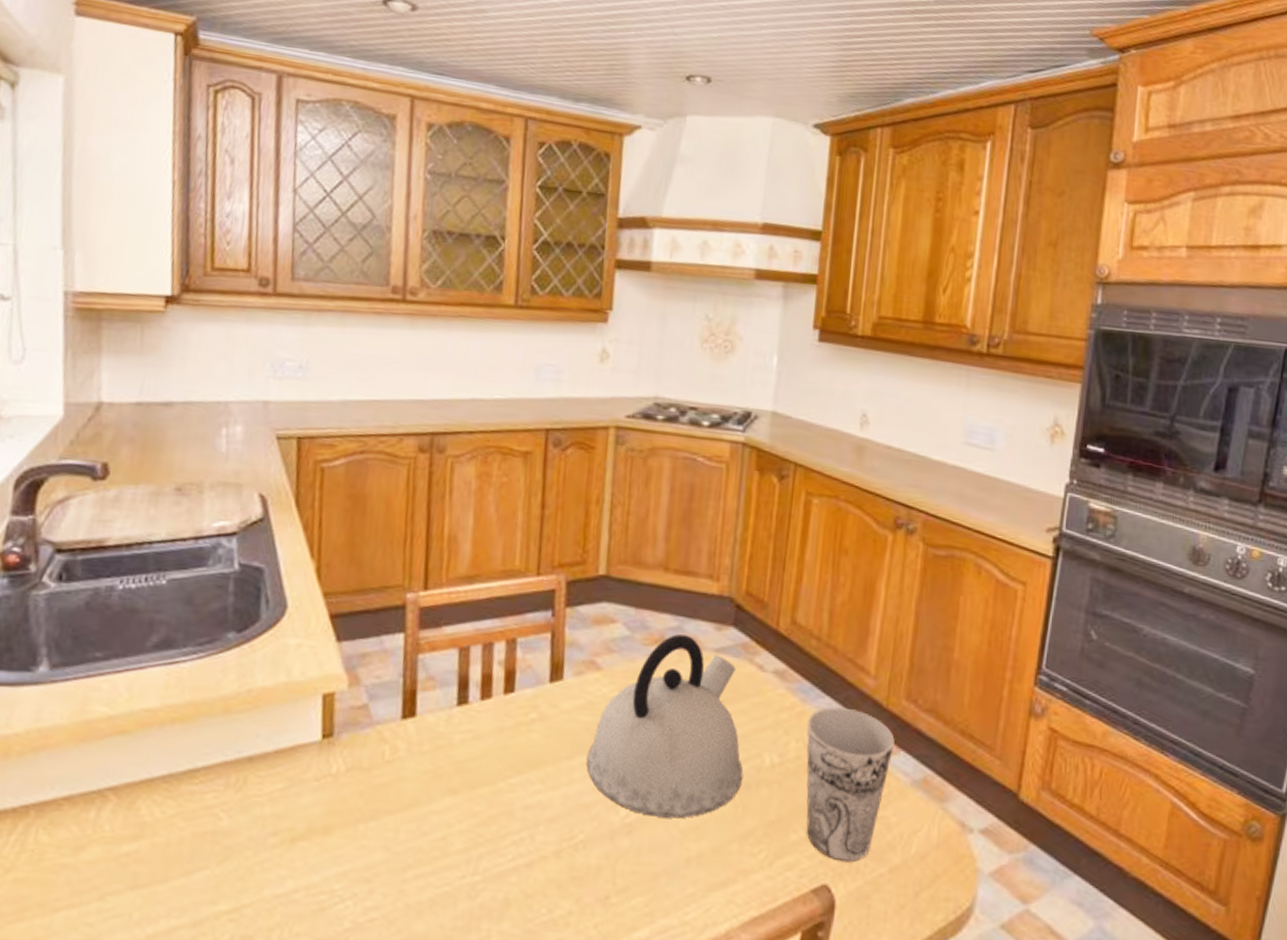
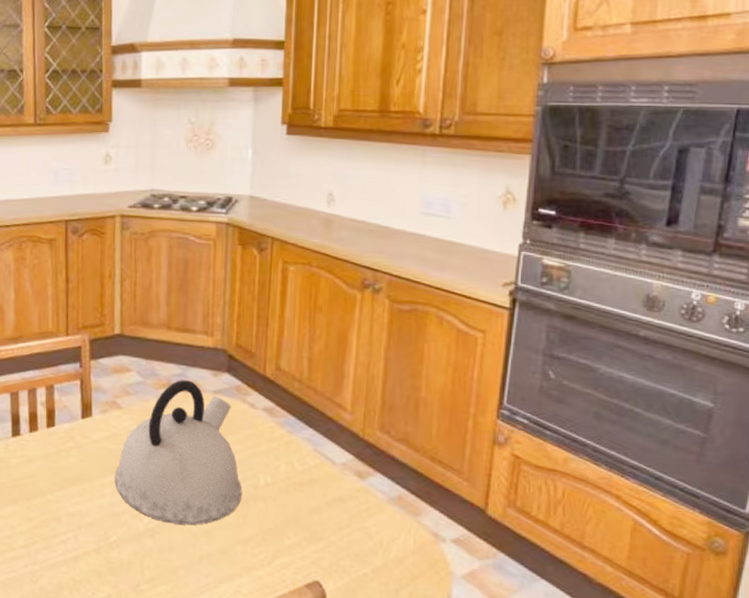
cup: present [806,706,895,863] -> none [294,436,371,564]

